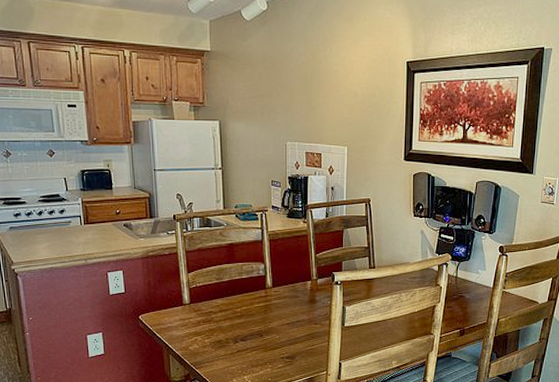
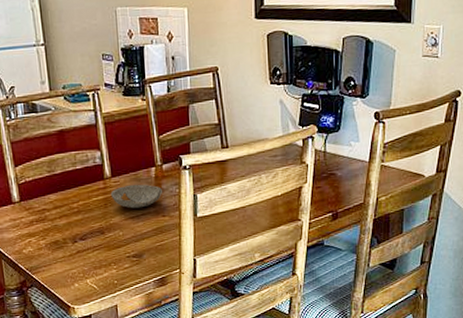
bowl: none [270,295,317,316] -> present [110,184,163,209]

